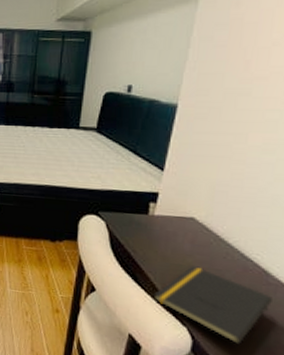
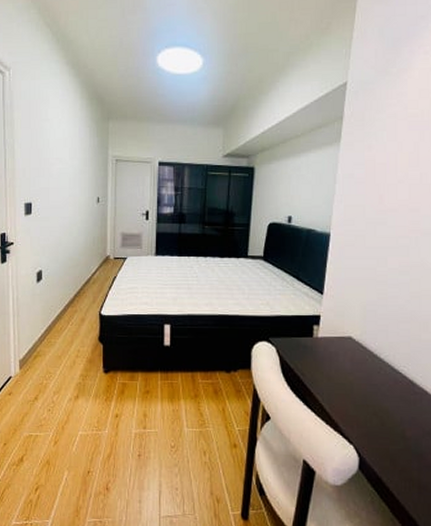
notepad: present [153,266,273,344] -> none [323,383,419,455]

